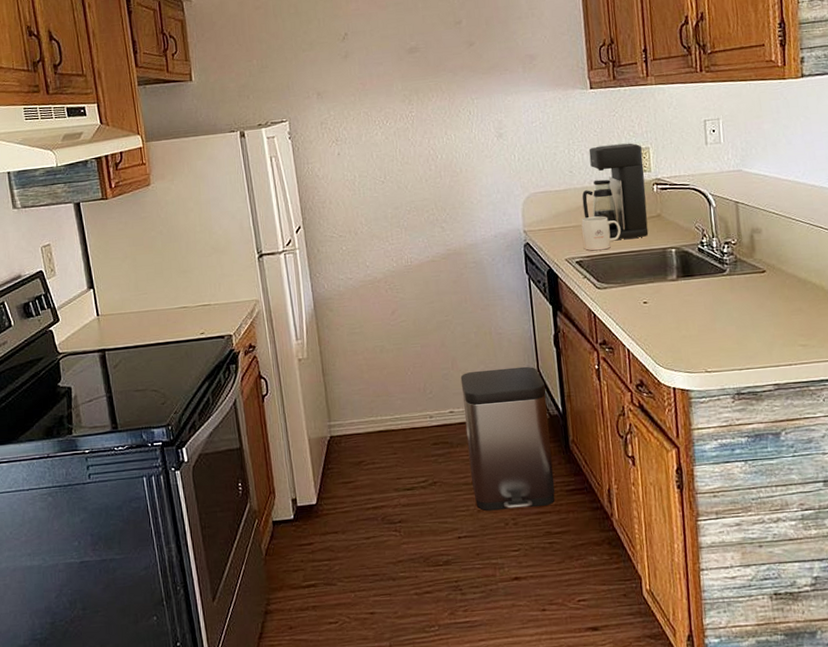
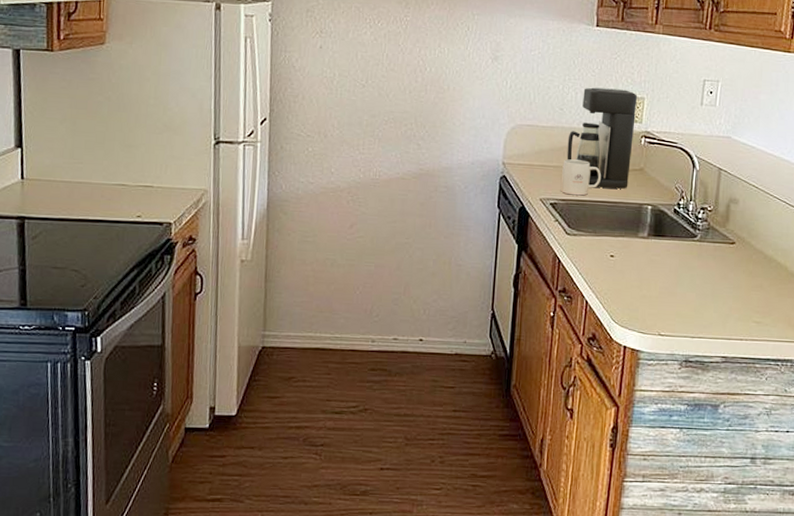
pedal bin: present [460,366,555,511] -> none [404,300,497,448]

